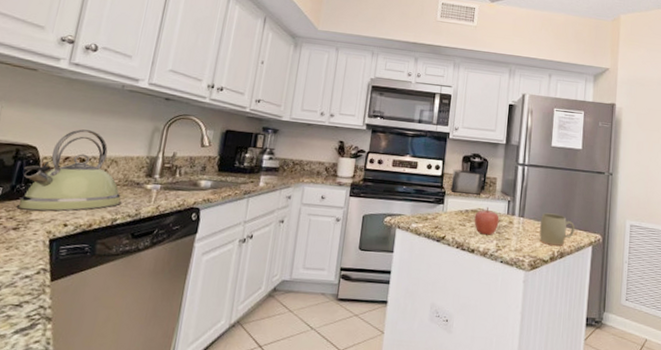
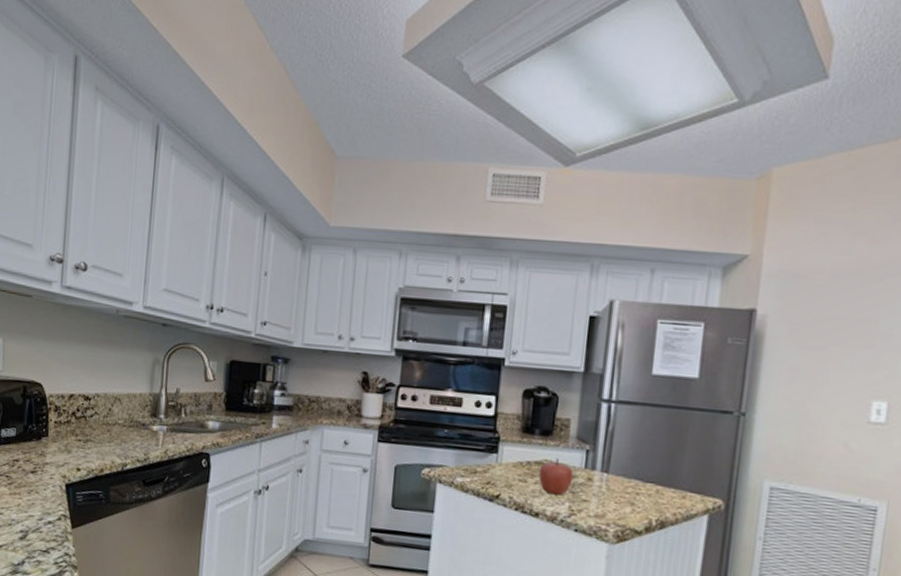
kettle: present [16,129,122,212] -> none [31,363,129,455]
toaster: present [450,169,484,196] -> none [505,407,553,443]
mug: present [539,212,575,246] -> none [630,467,683,513]

